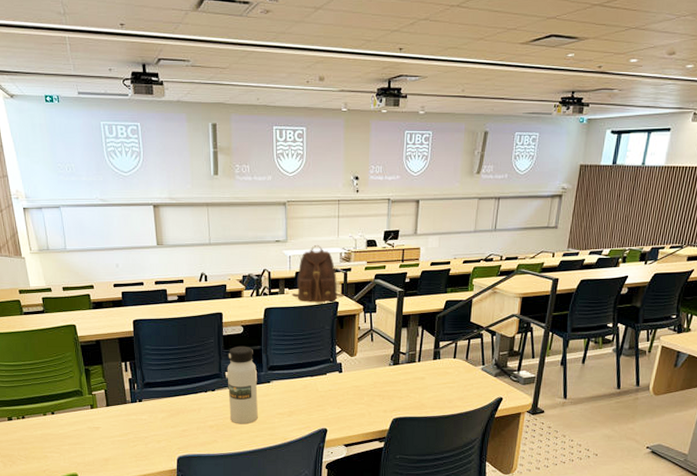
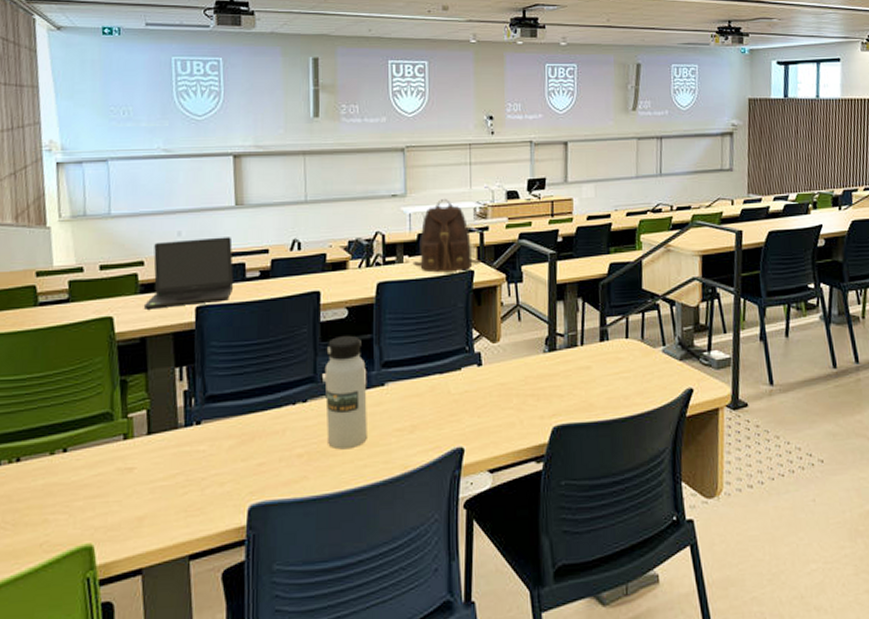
laptop: none [96,269,159,321] -> present [143,237,234,309]

